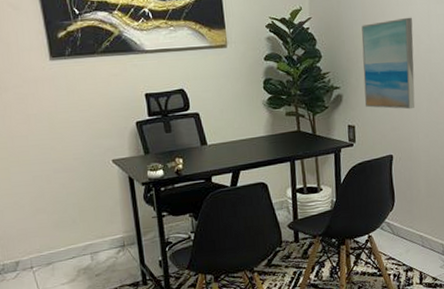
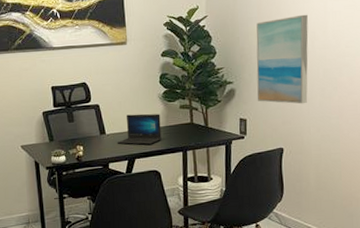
laptop: none [219,121,268,156] -> present [117,113,162,145]

